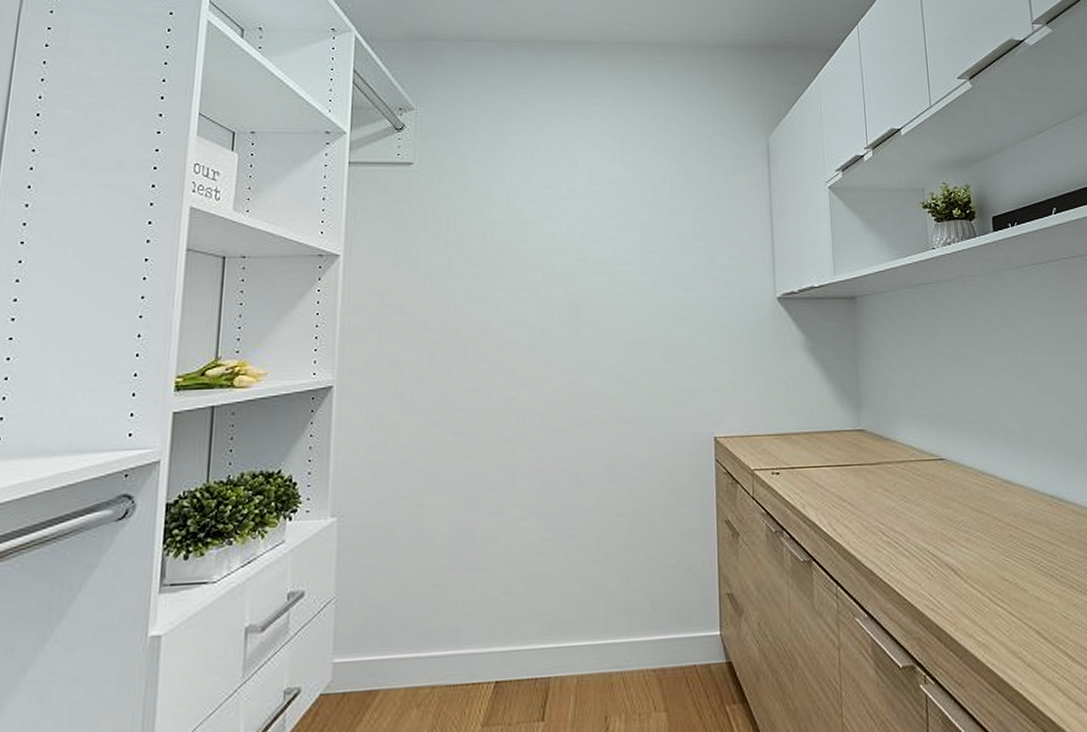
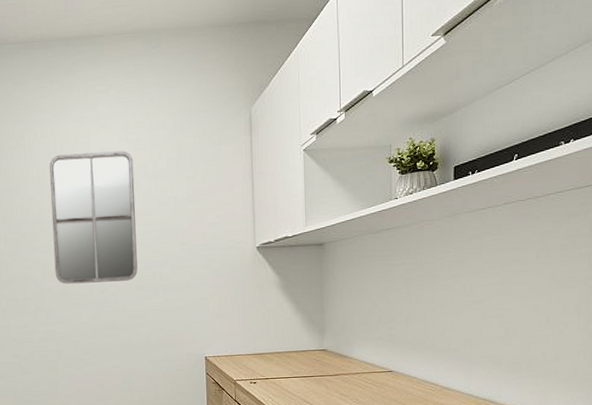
home mirror: none [522,172,631,335] -> present [49,150,138,284]

